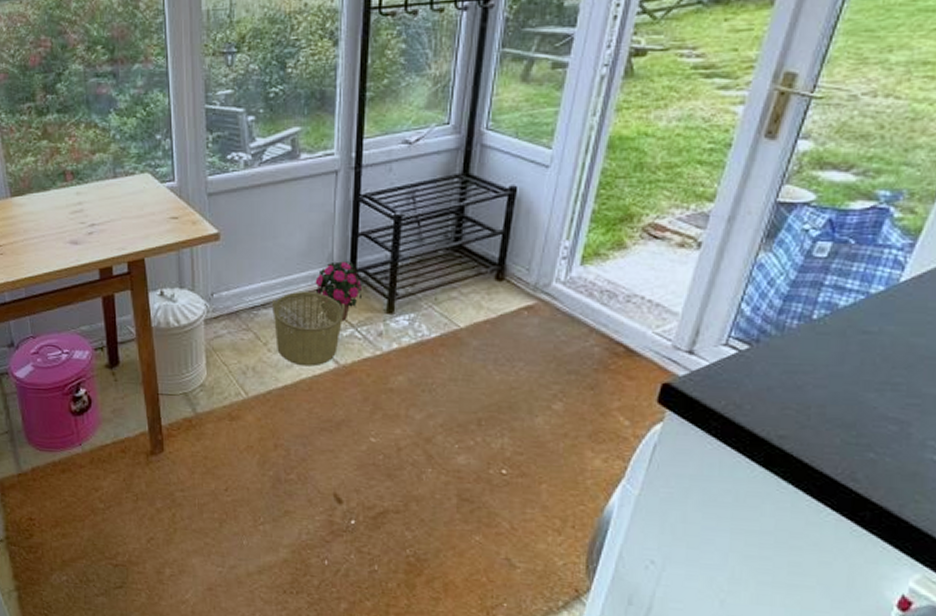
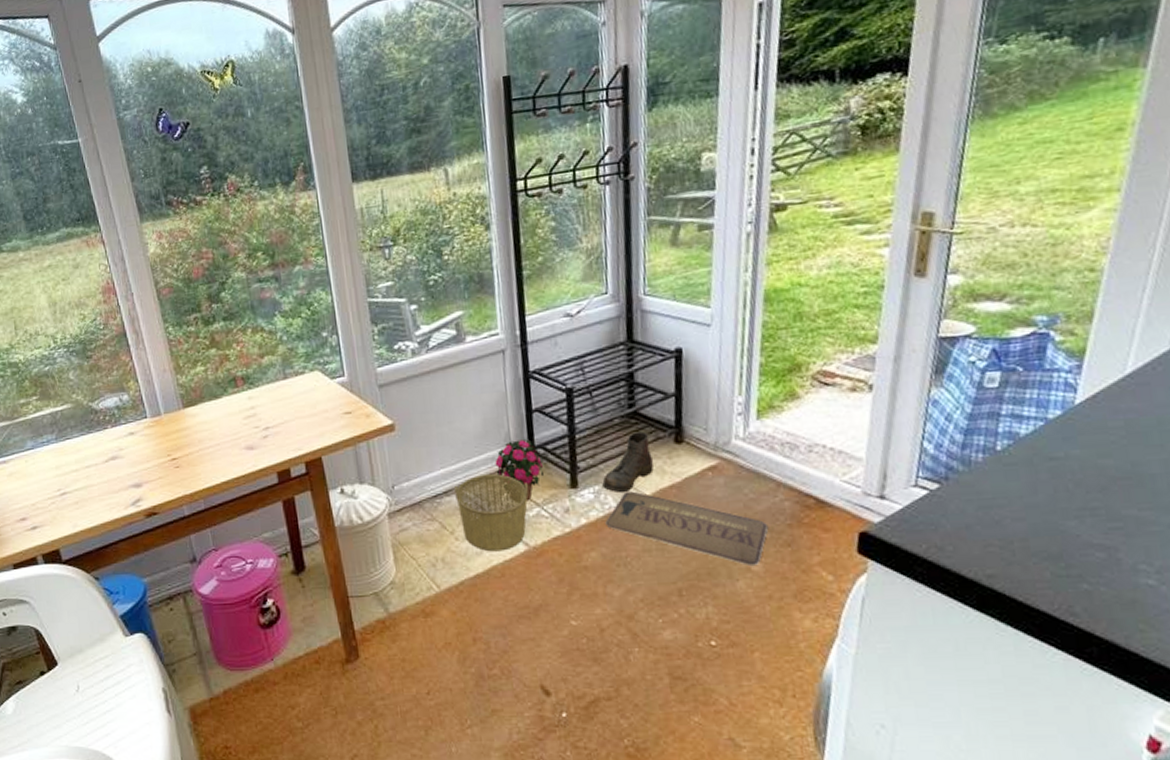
doormat: none [416,322,575,404] -> present [605,491,769,565]
boot: none [418,265,471,323] -> present [602,431,654,494]

